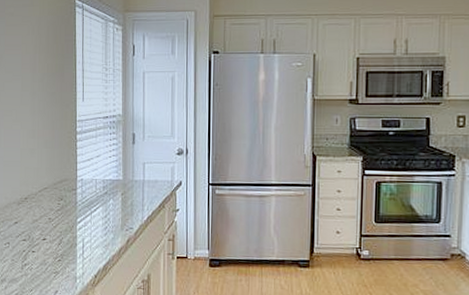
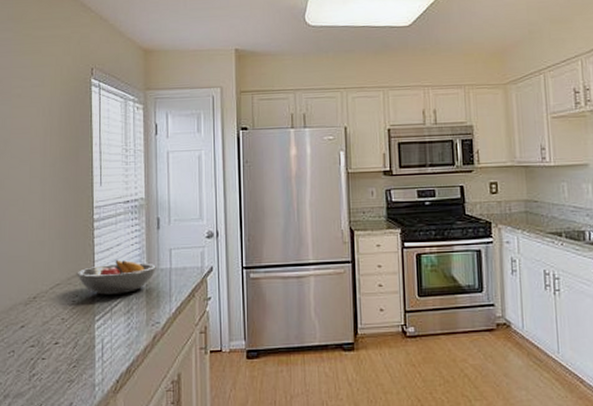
fruit bowl: none [62,169,132,201] -> present [77,259,158,295]

